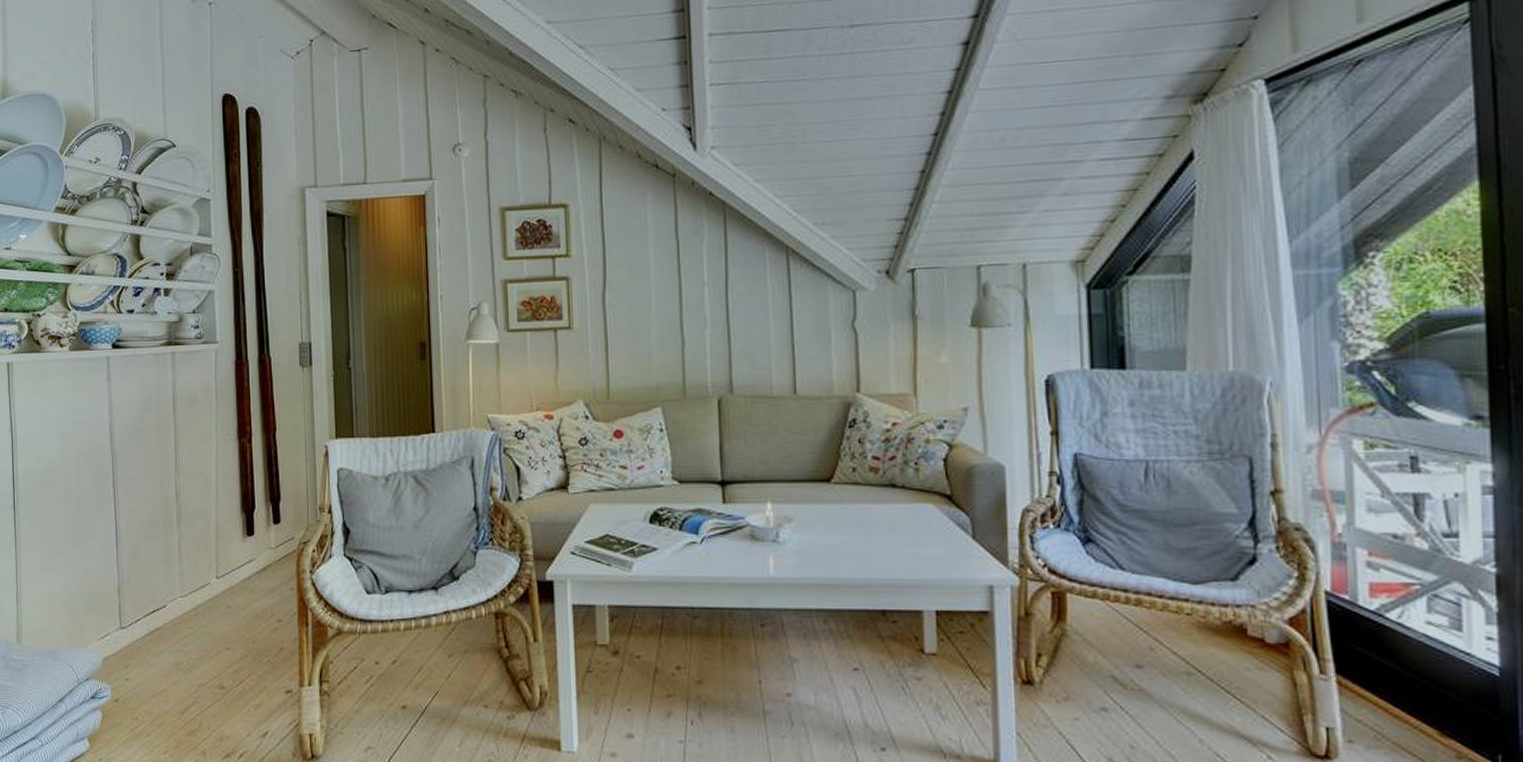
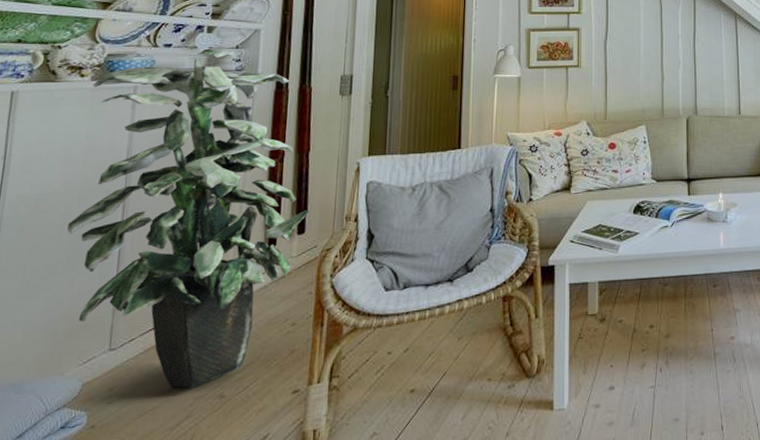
indoor plant: none [71,313,283,675] -> present [67,48,310,388]

